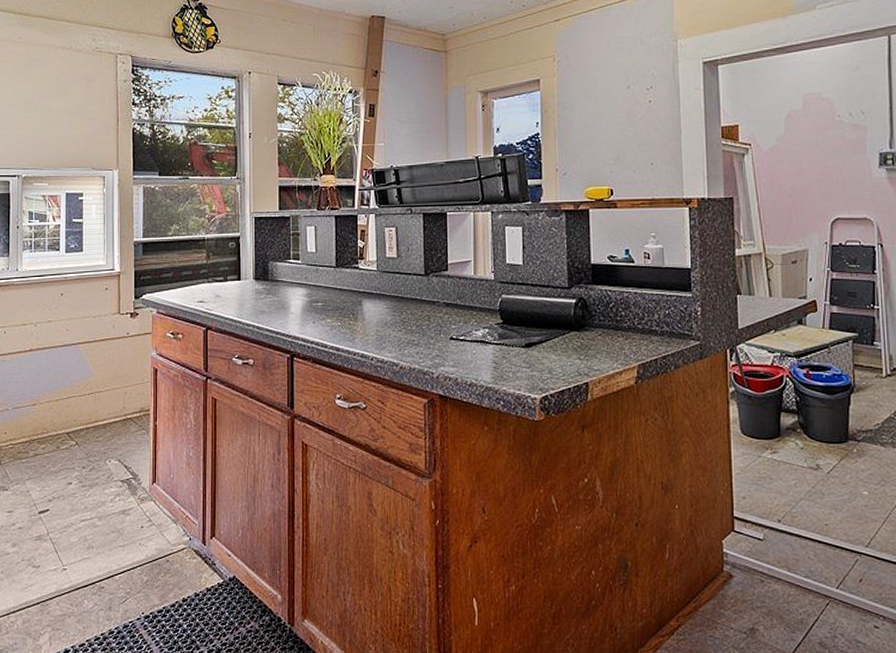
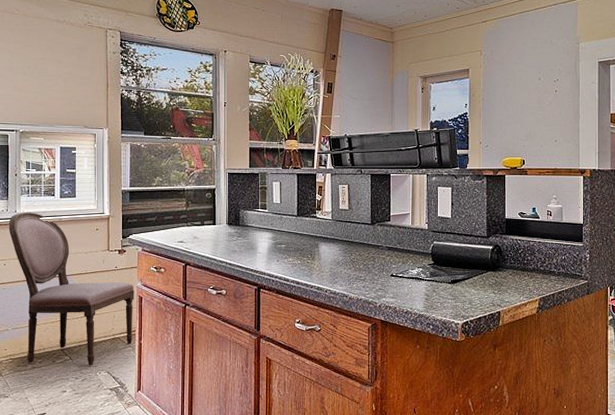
dining chair: none [9,270,149,452] -> present [8,212,134,366]

